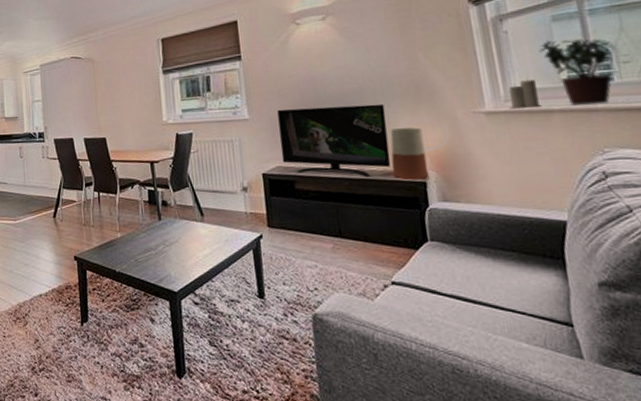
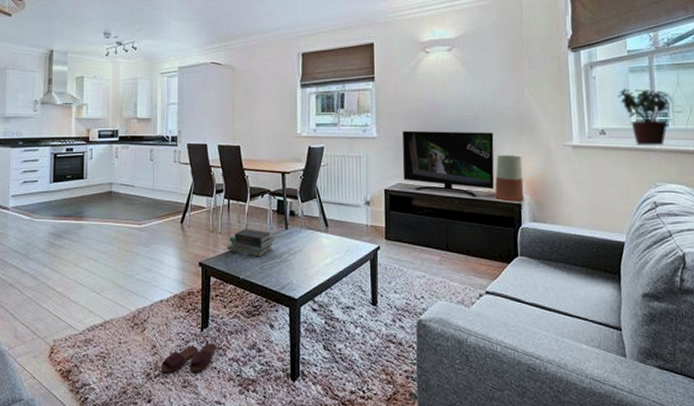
slippers: none [44,338,97,367] -> present [160,344,216,372]
books: none [100,221,149,249] -> present [227,229,275,257]
candle: present [509,77,543,110] -> none [591,118,616,146]

